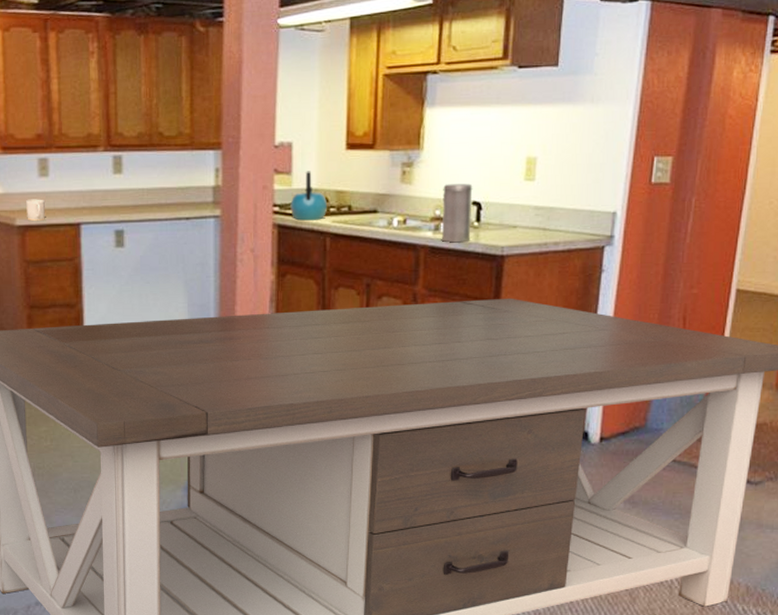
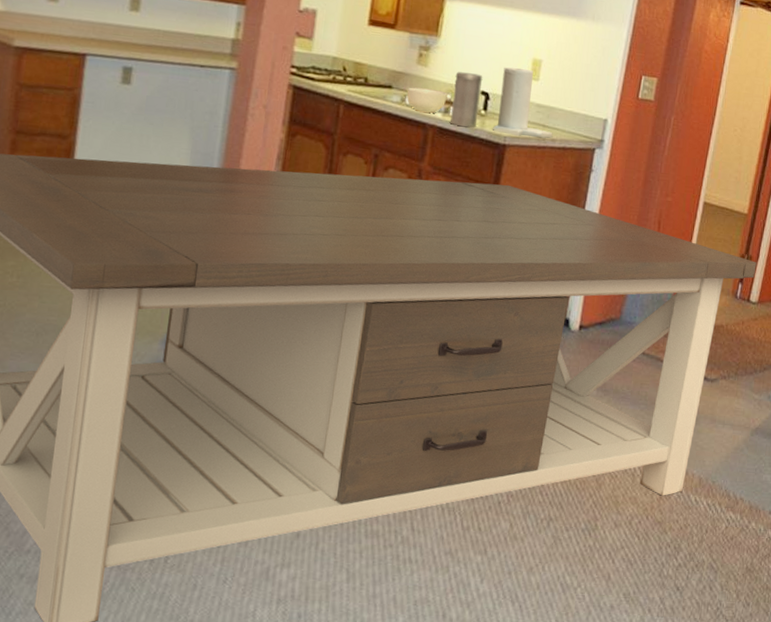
mug: present [26,199,45,221] -> none [27,21,50,45]
kettle: present [290,171,328,222] -> none [307,39,345,88]
bowl: none [393,207,436,234] -> present [406,87,448,114]
paper towel: none [488,169,555,245] -> present [493,67,553,139]

